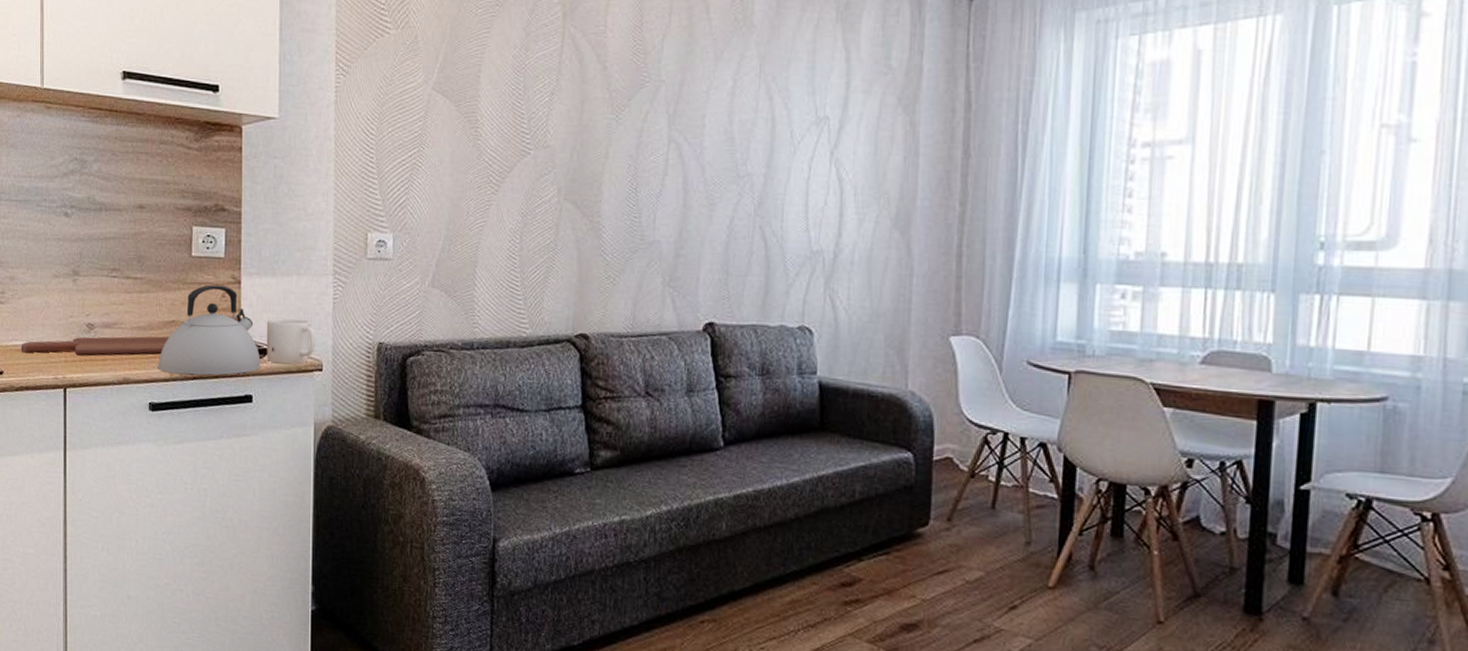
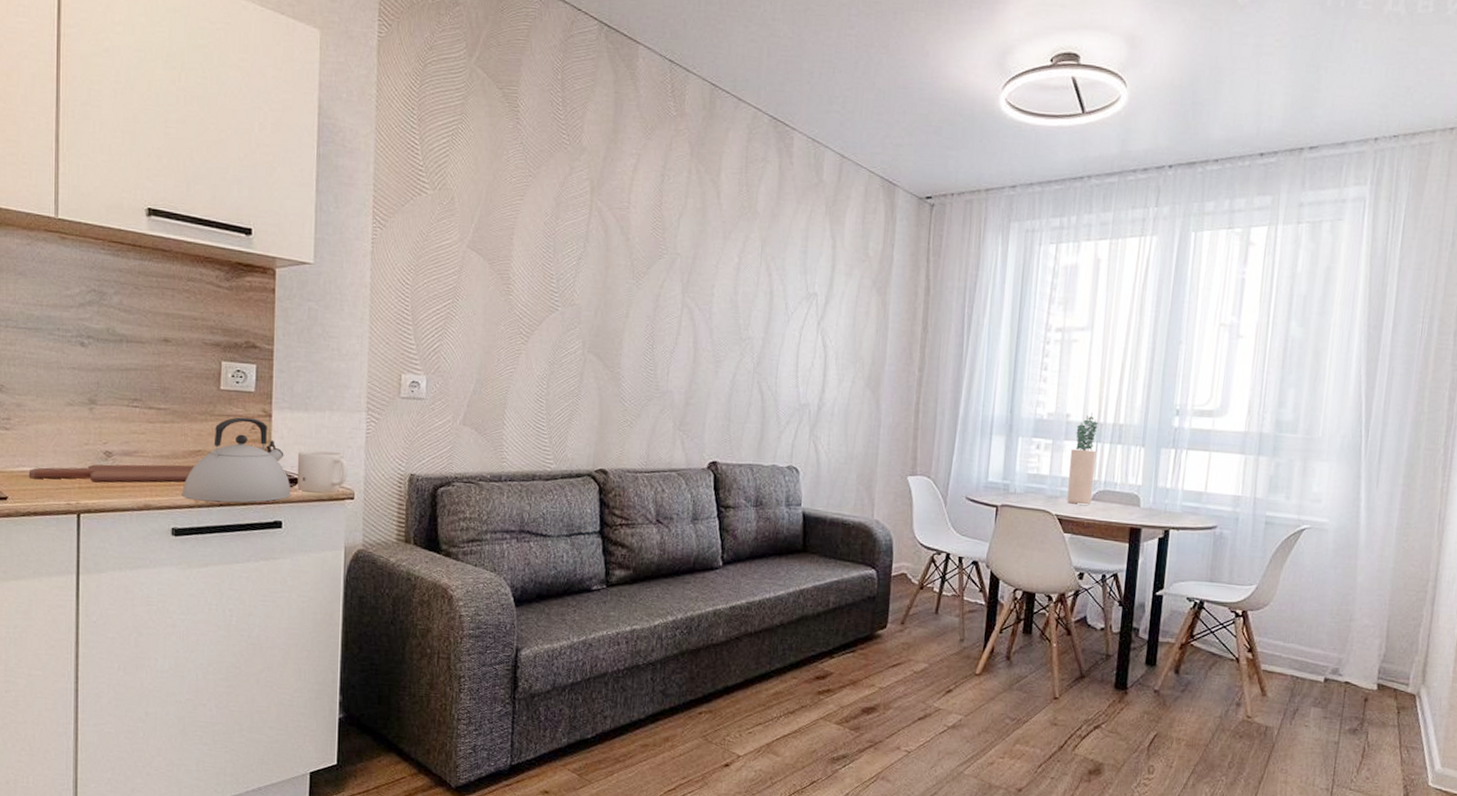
vase: none [1166,250,1207,371] -> present [1067,413,1098,505]

